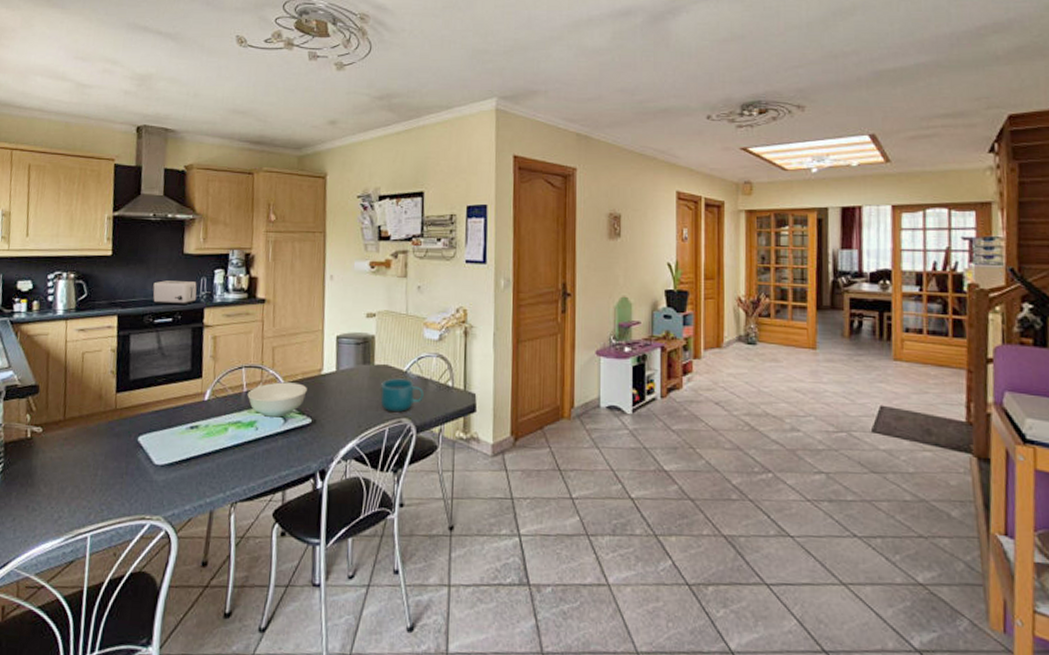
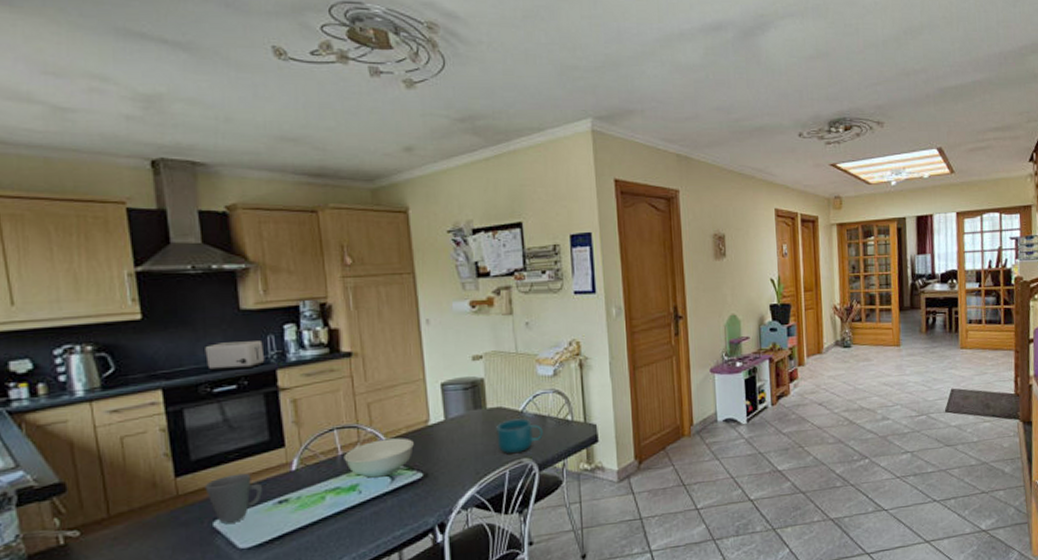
mug: none [136,396,180,440] -> present [205,473,263,524]

